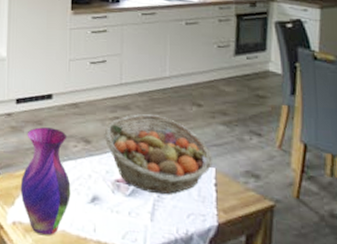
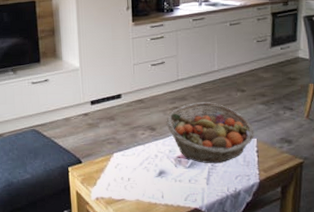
vase: present [20,127,71,236] -> none [100,121,142,206]

